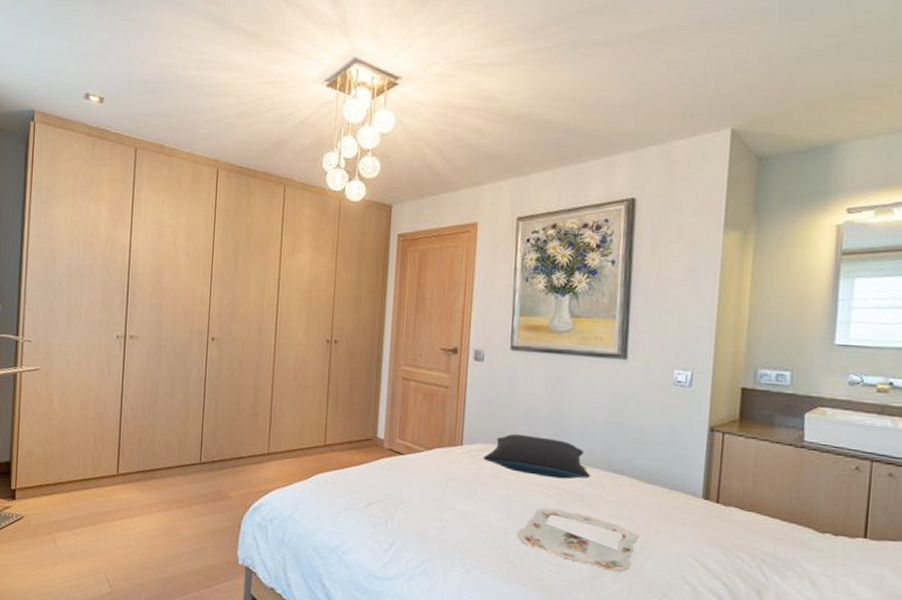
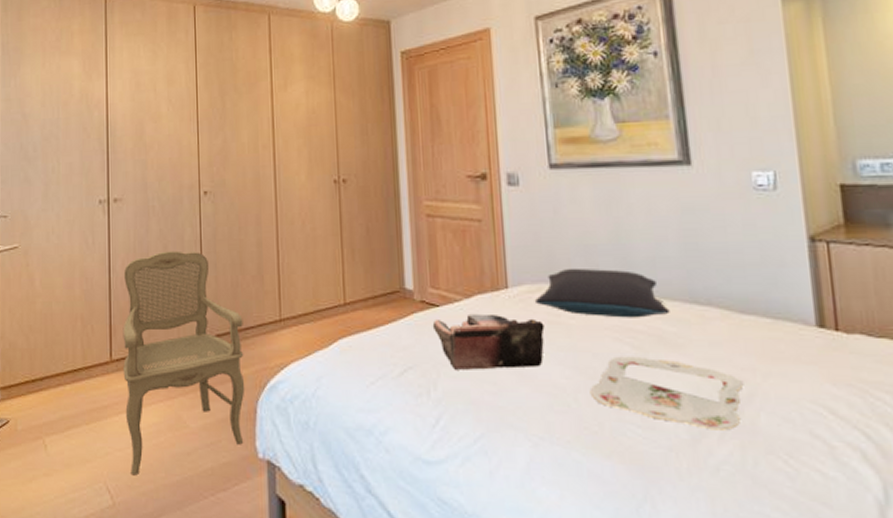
armchair: none [127,386,236,570] -> present [123,251,245,476]
tote bag: none [396,463,488,511] -> present [432,313,545,370]

